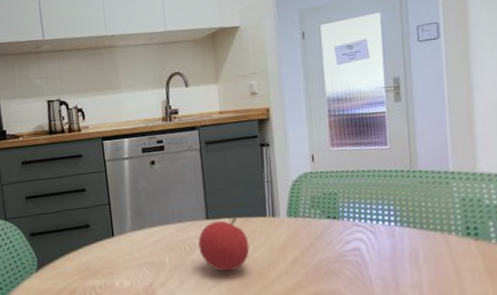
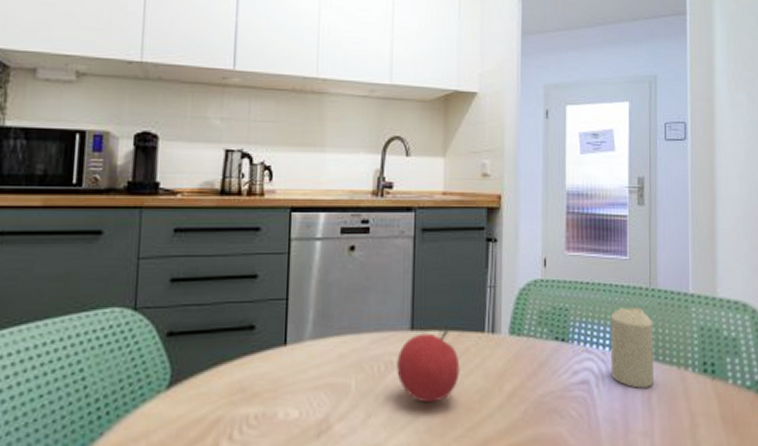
candle: none [375,187,419,252] -> present [610,307,654,388]

